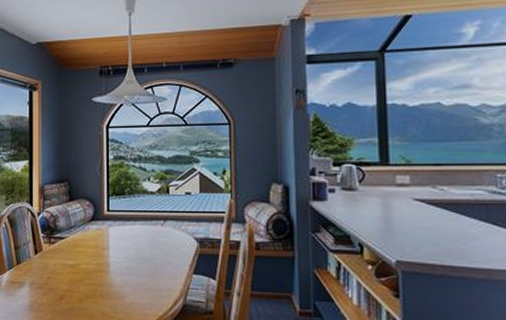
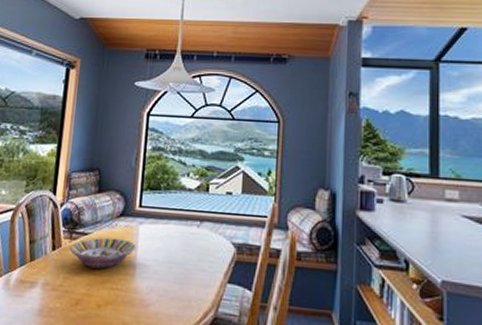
serving bowl: none [50,240,107,268] -> present [69,237,136,269]

